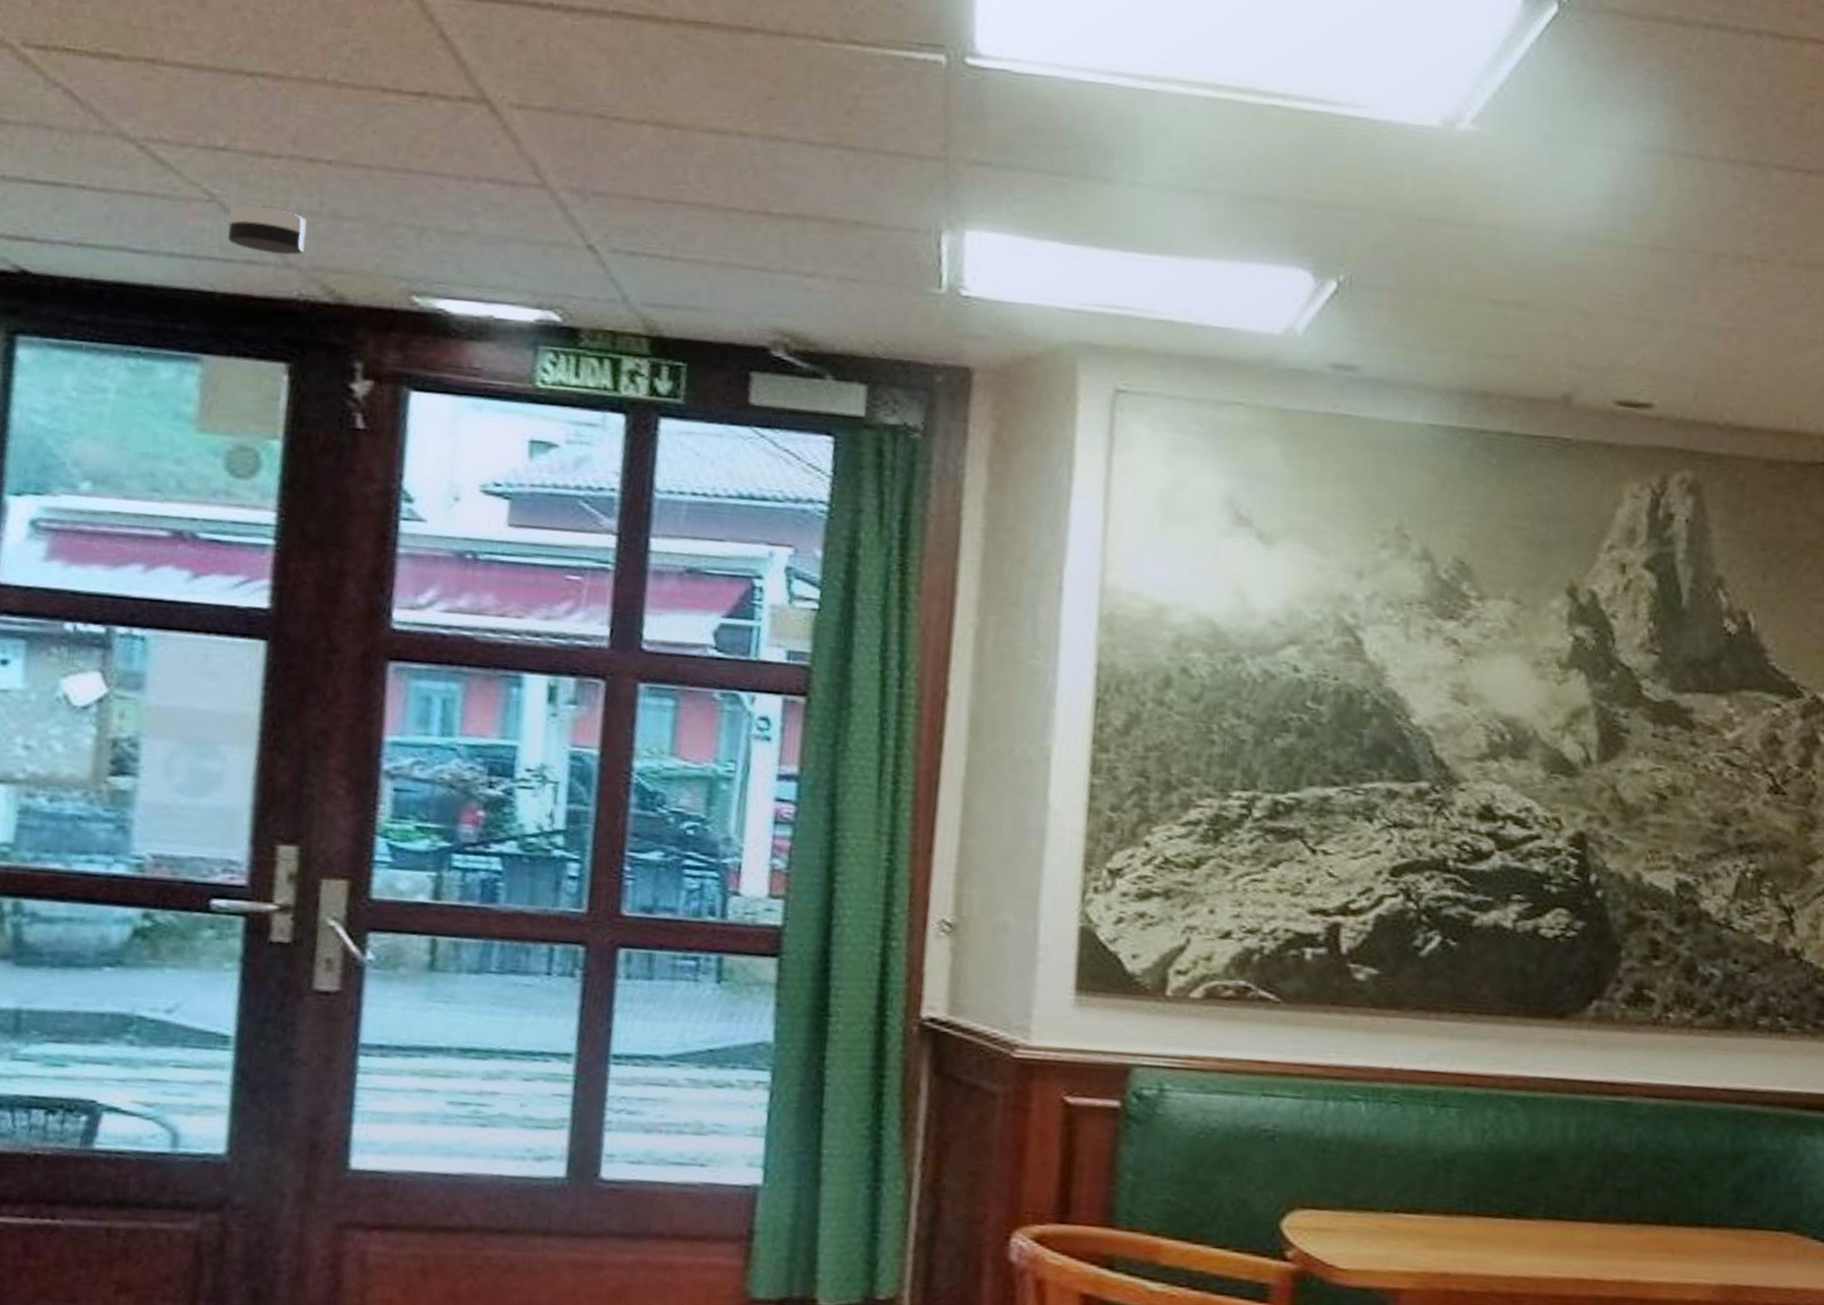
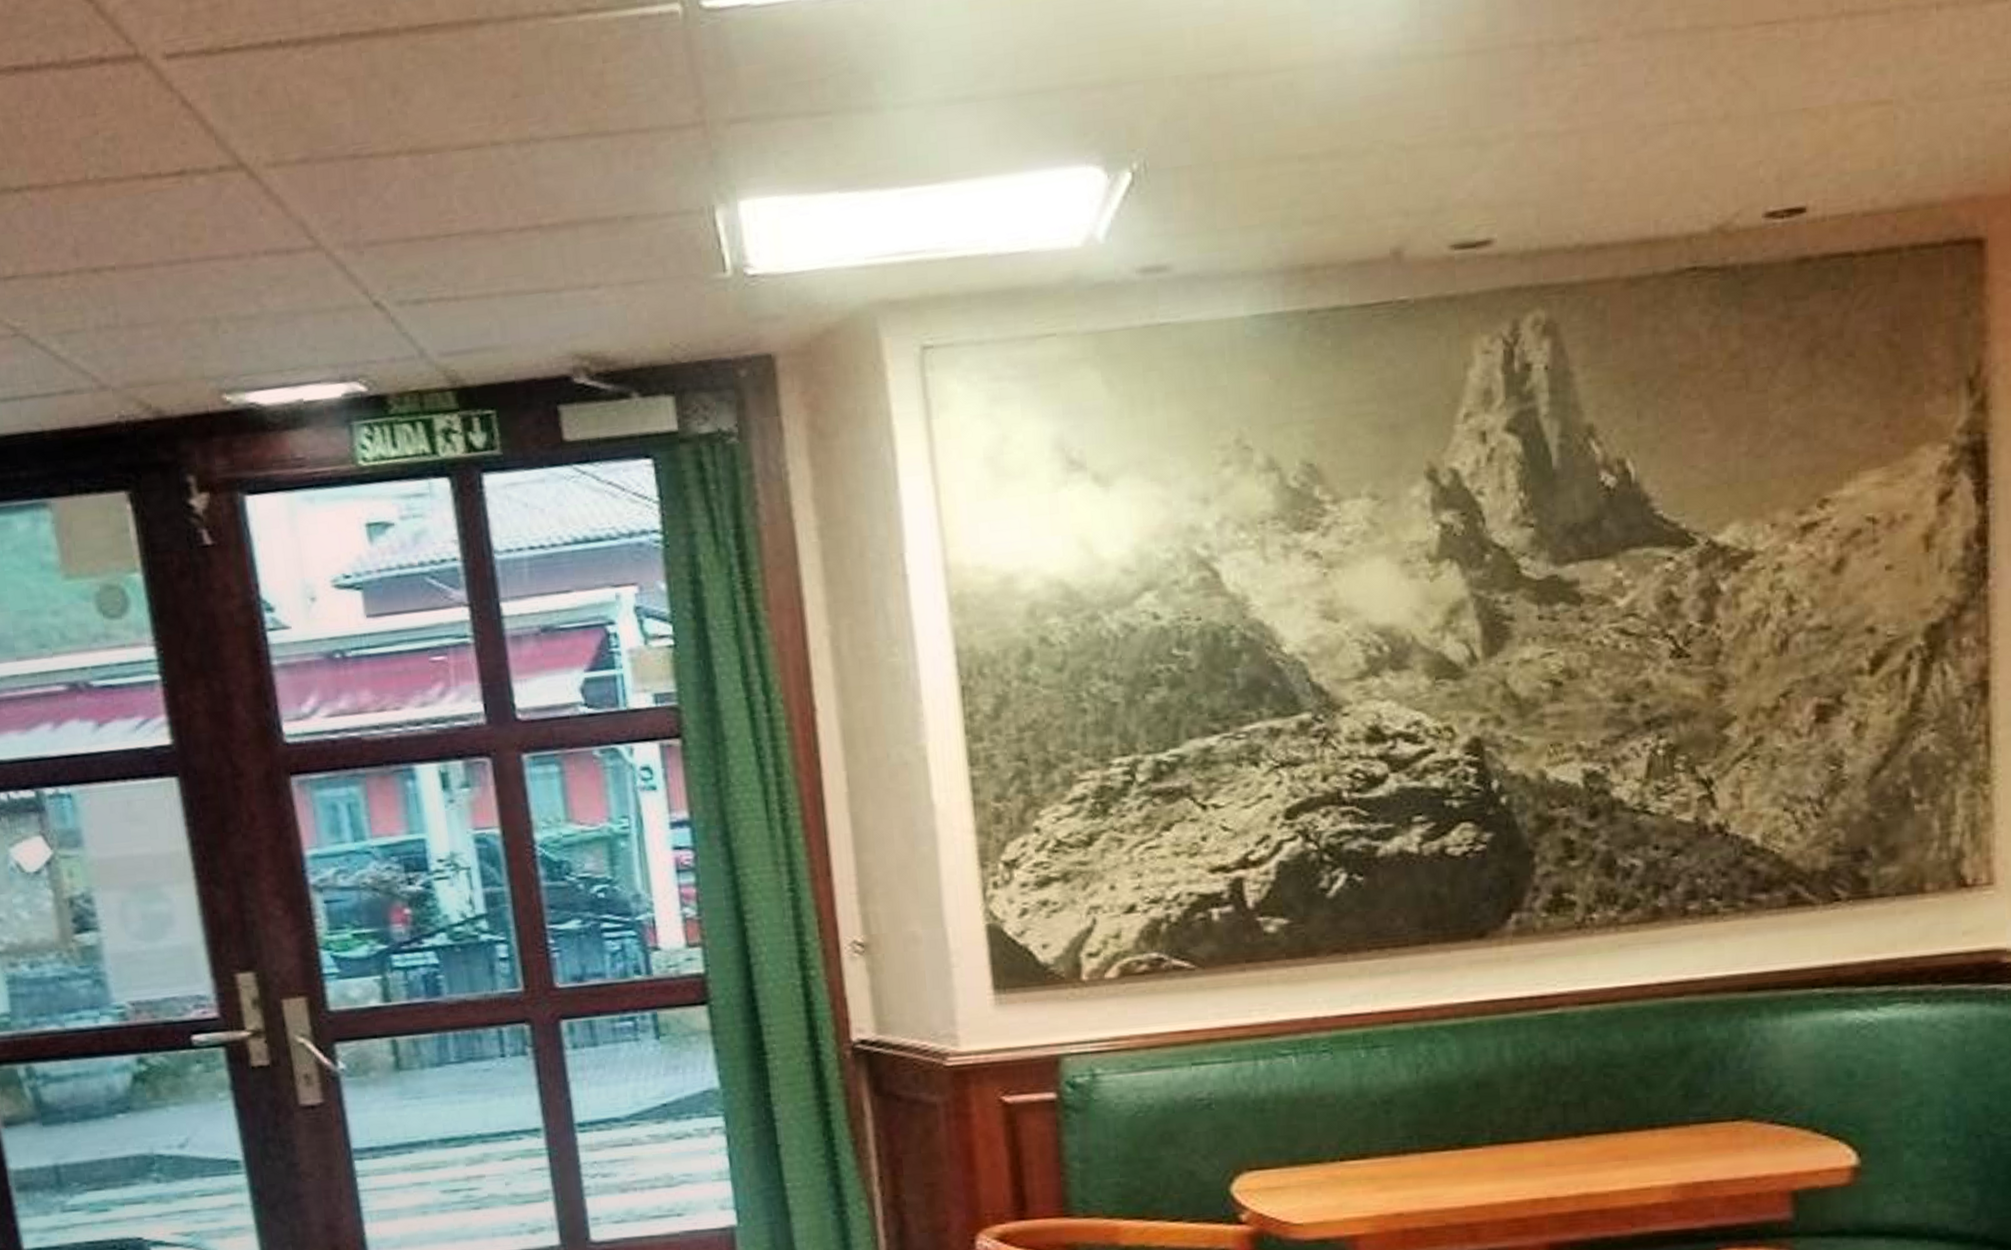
smoke detector: present [228,205,307,255] -> none [35,329,113,379]

